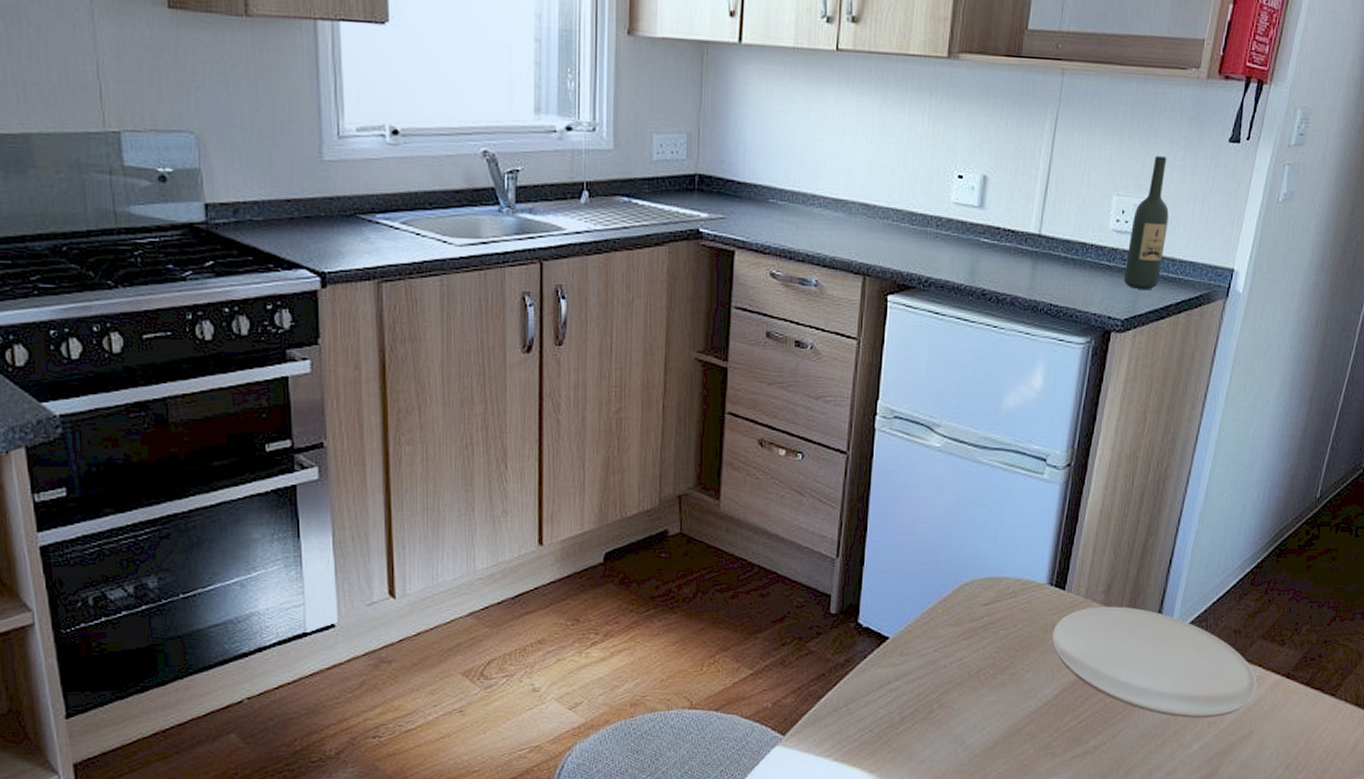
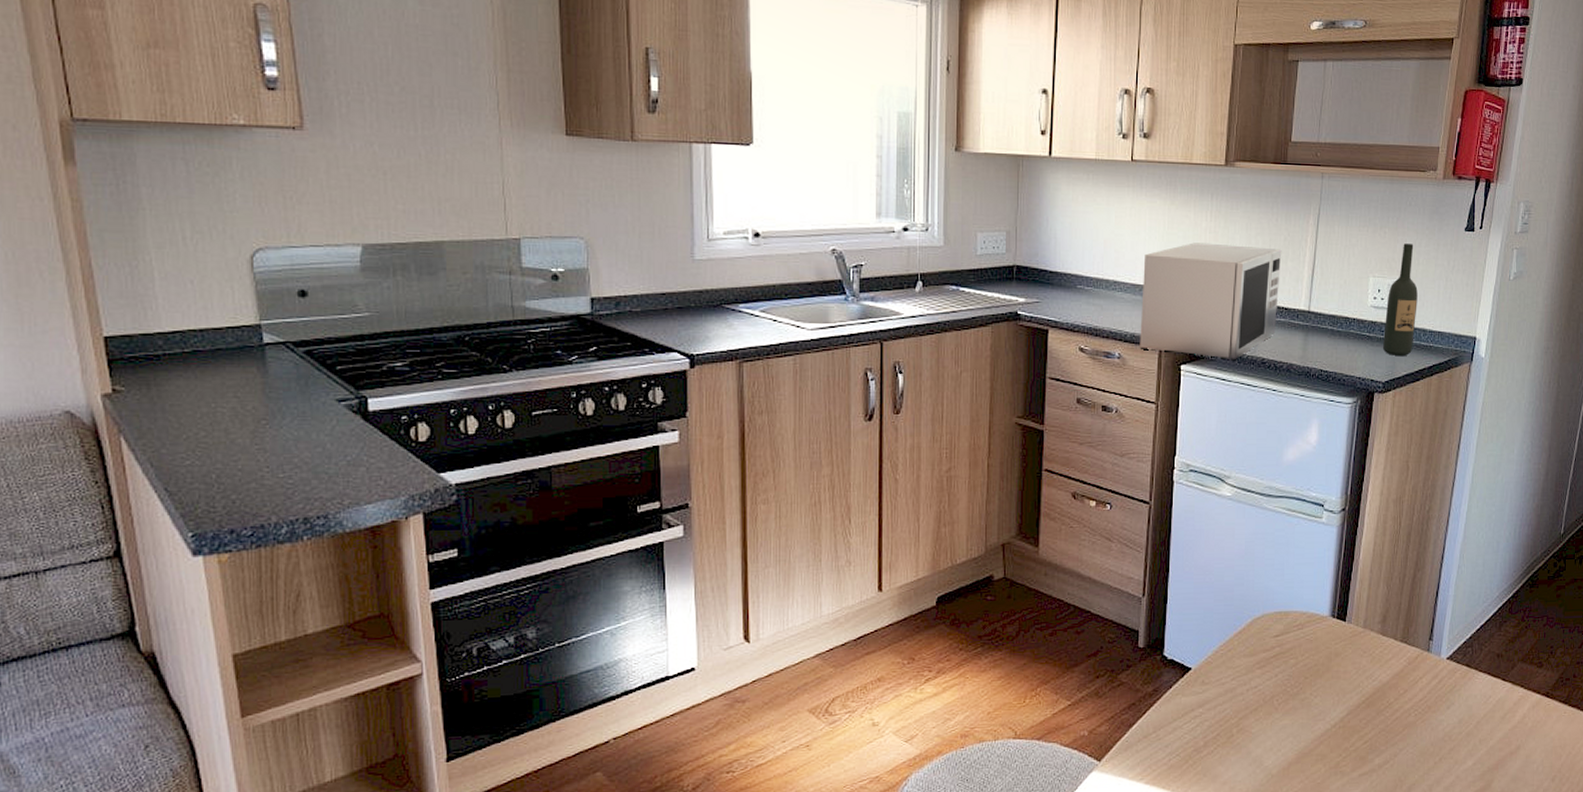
microwave: none [840,150,1011,290] -> present [1140,243,1282,359]
plate: present [1052,606,1257,718] -> none [1336,635,1520,736]

